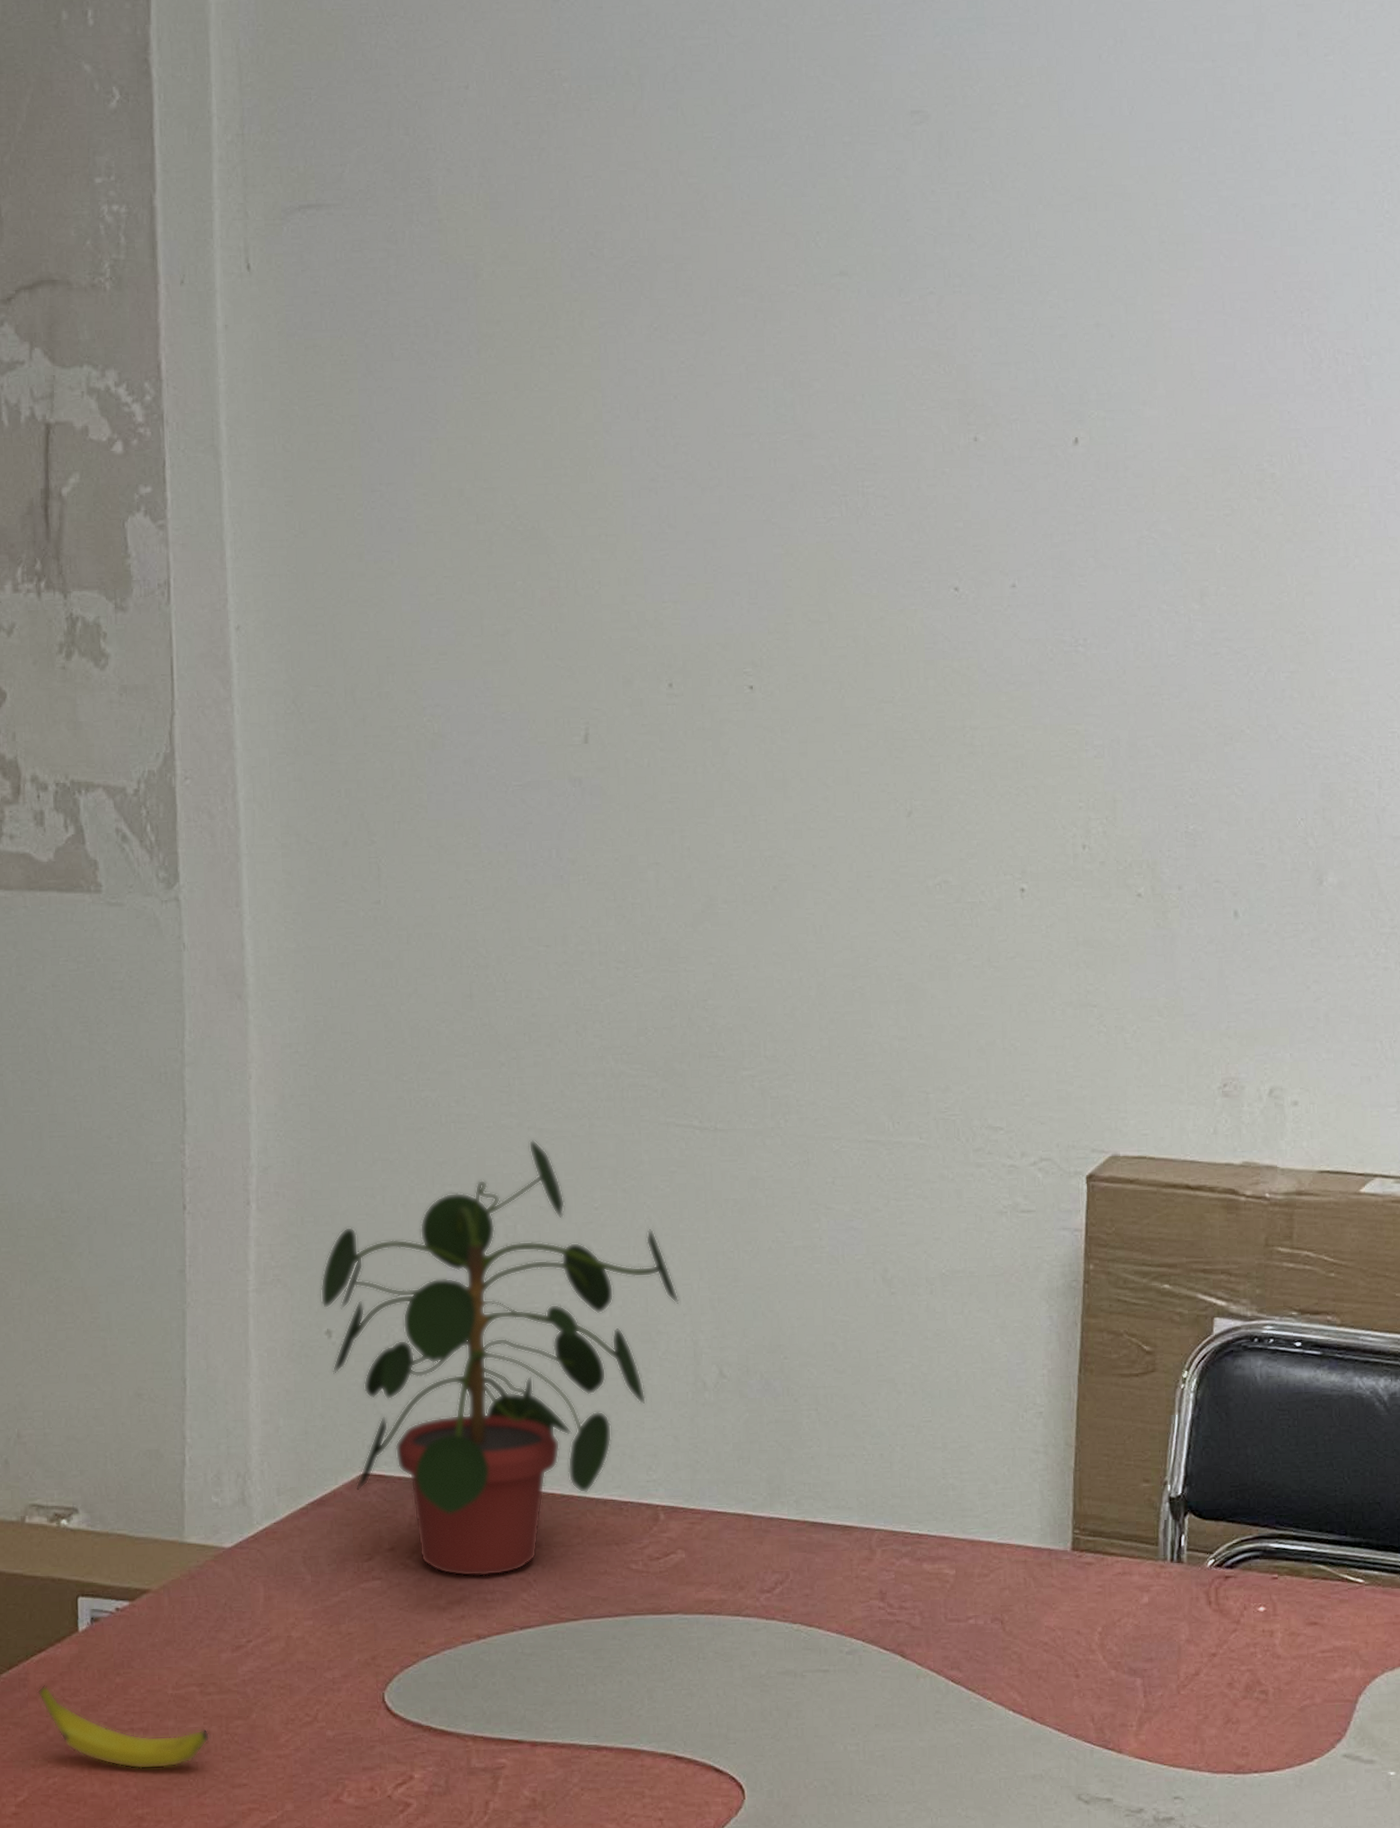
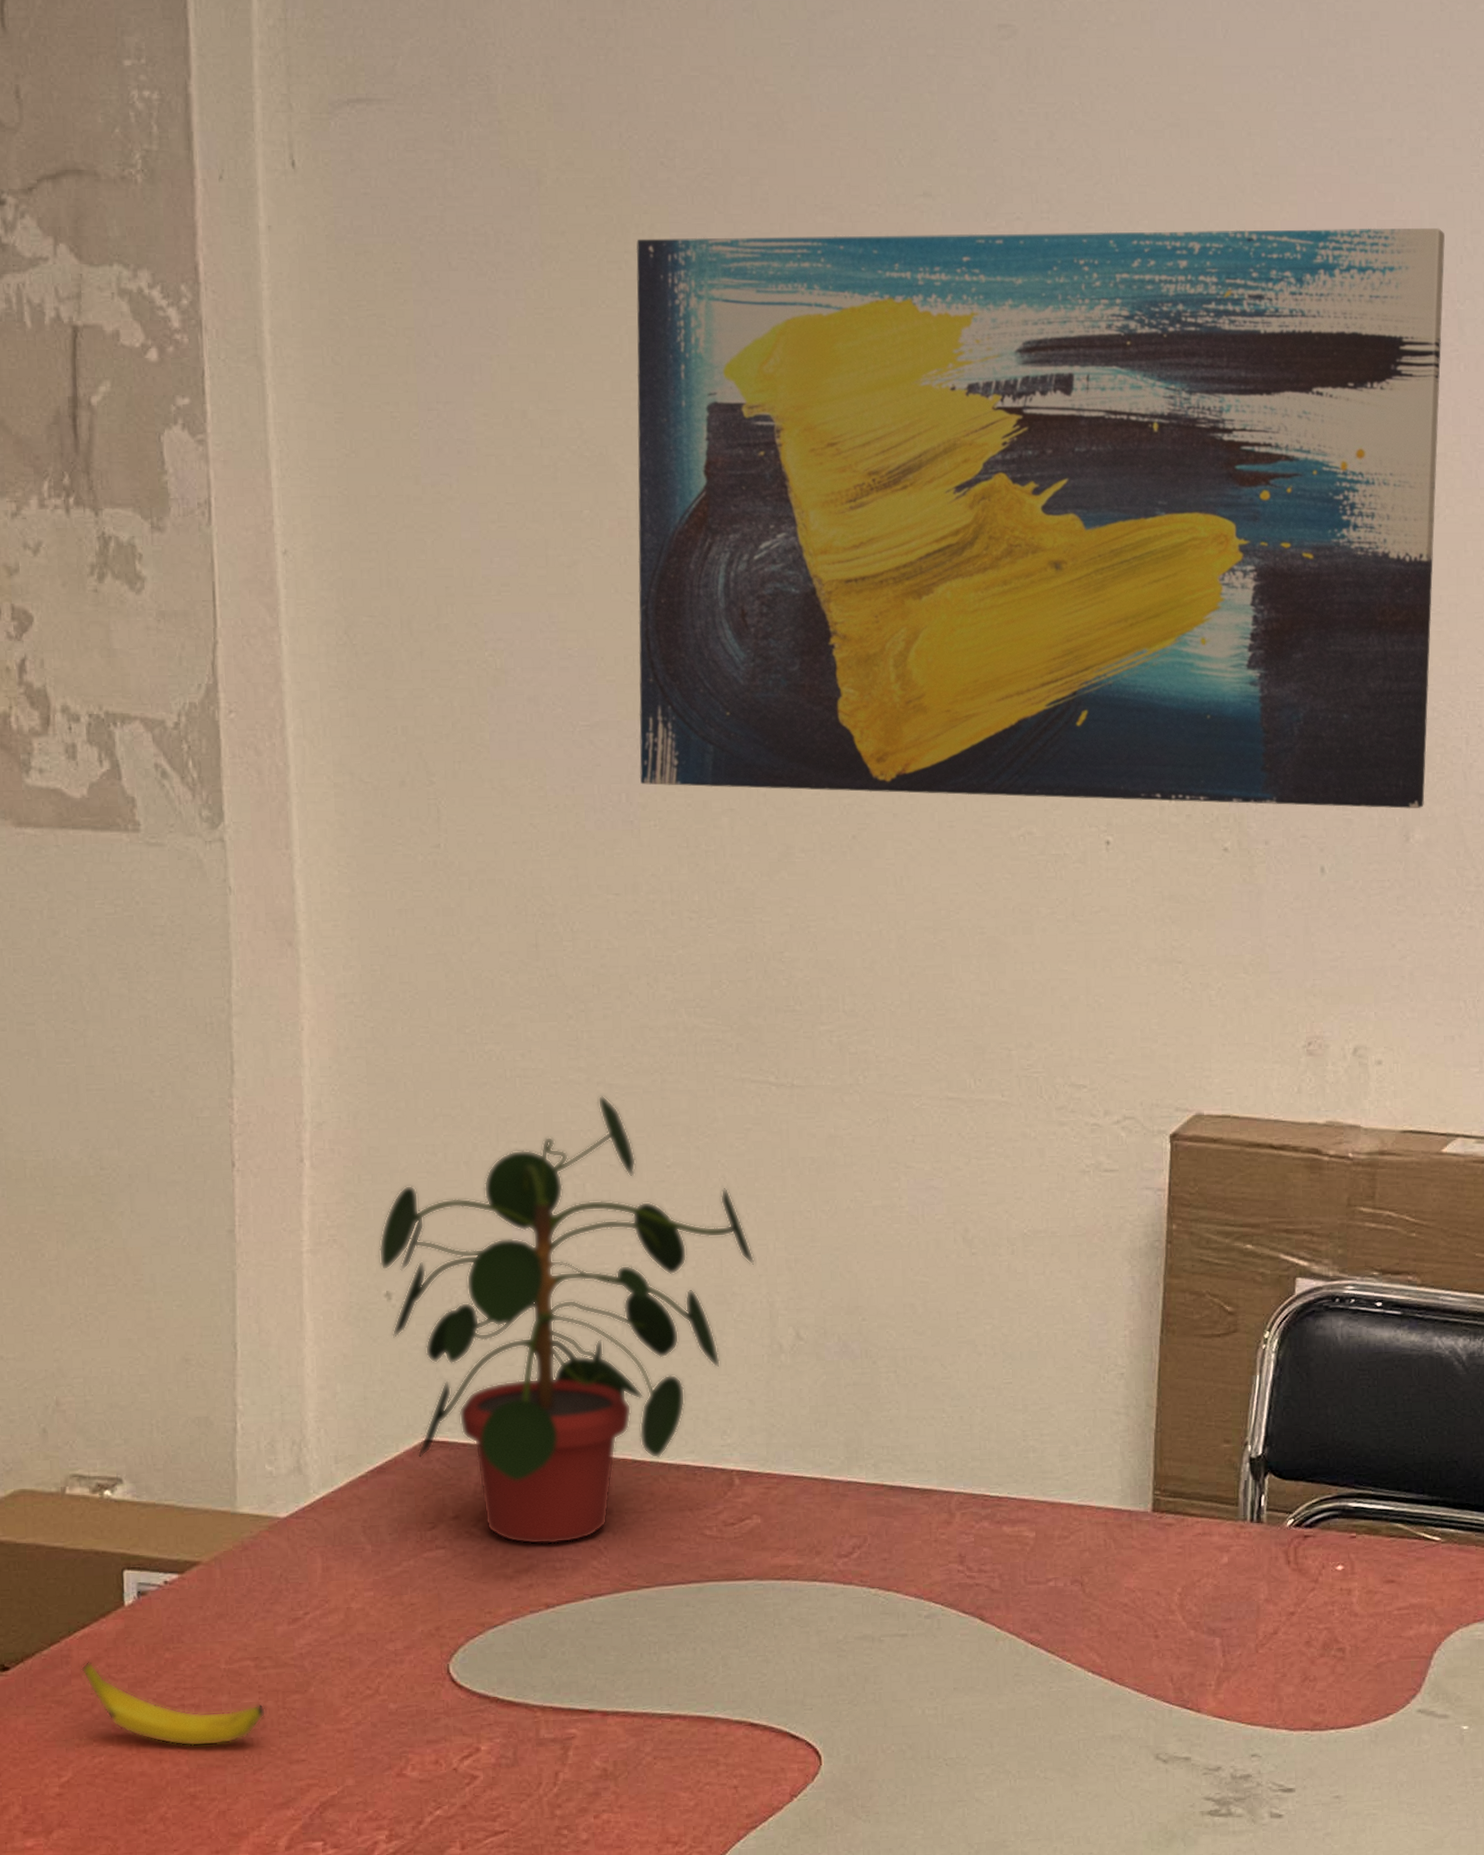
wall art: none [567,287,1350,853] -> present [636,227,1445,809]

